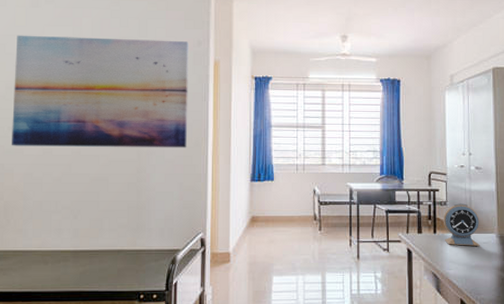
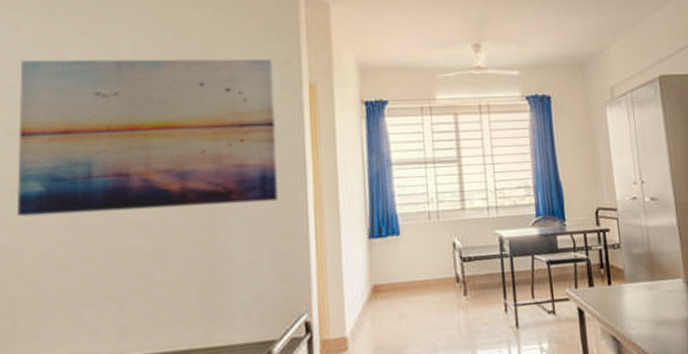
alarm clock: present [443,203,480,246] -> none [617,244,665,298]

